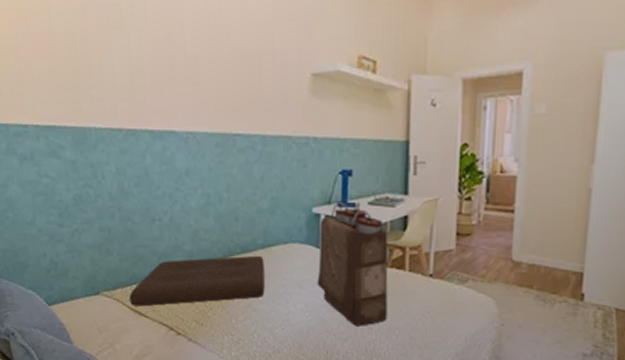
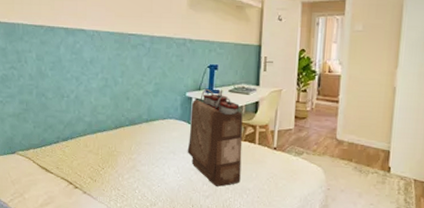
cushion: present [129,255,265,307] -> none [39,127,147,165]

